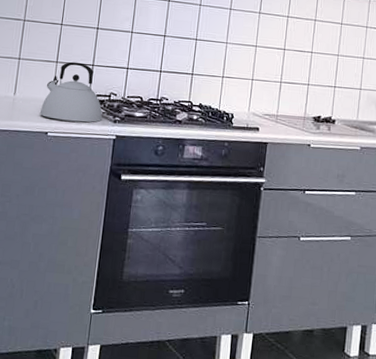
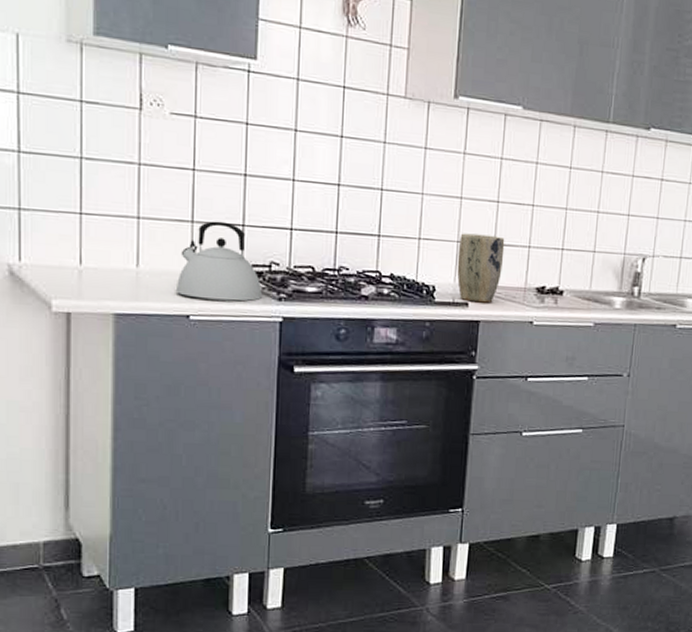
plant pot: none [251,73,289,129] -> present [457,233,505,303]

